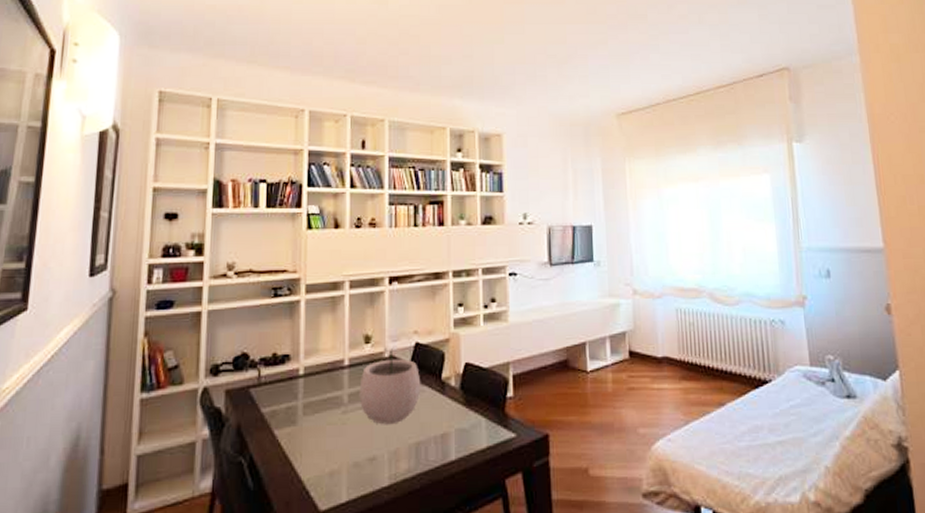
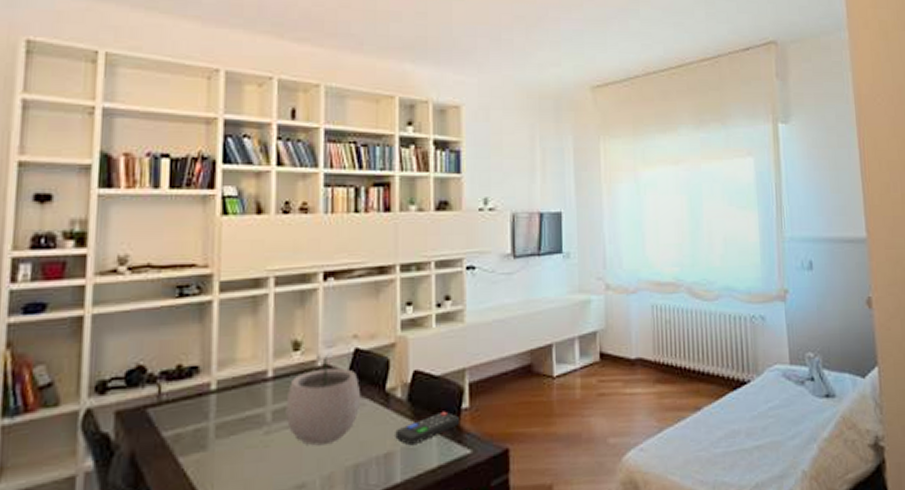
remote control: none [450,399,505,428] -> present [395,411,459,446]

